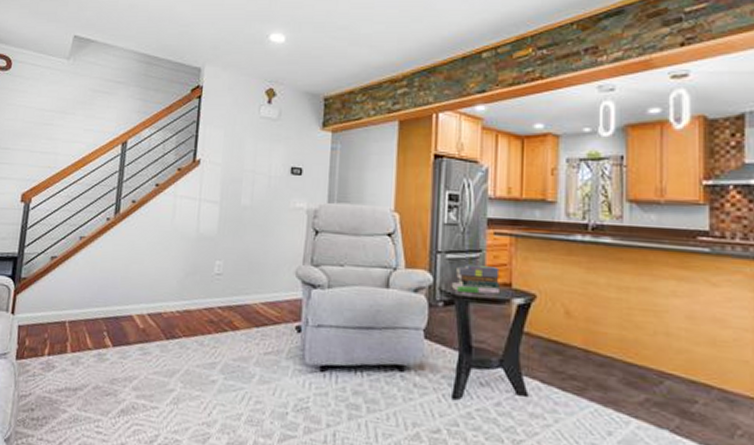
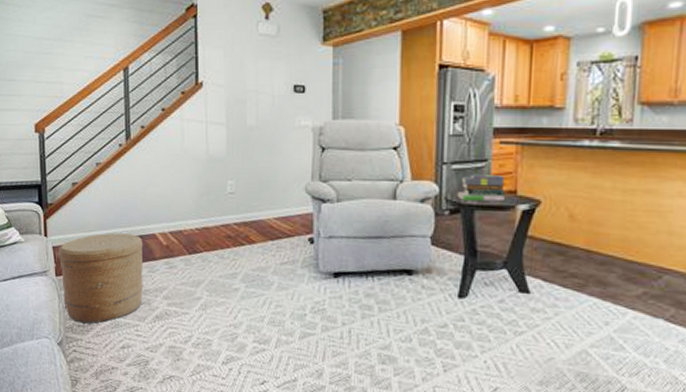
woven basket: none [20,312,118,417] -> present [58,233,143,324]

